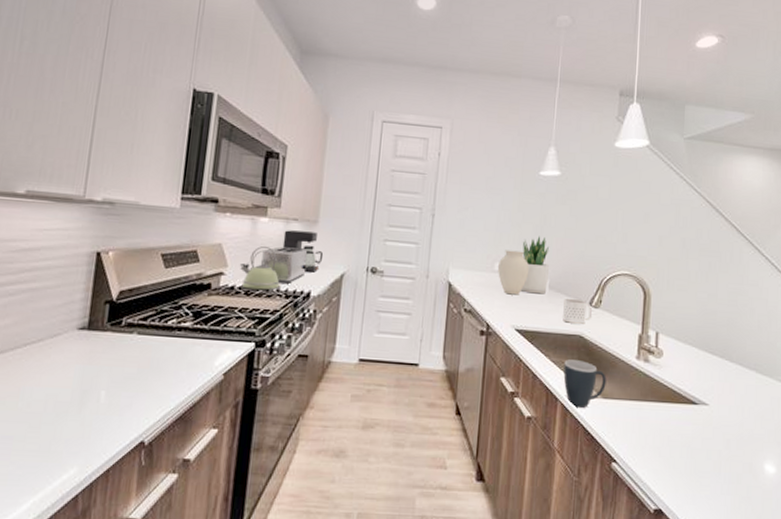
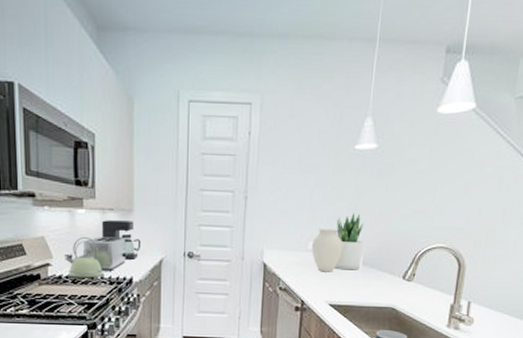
mug: present [563,298,593,325] -> none [376,273,405,298]

